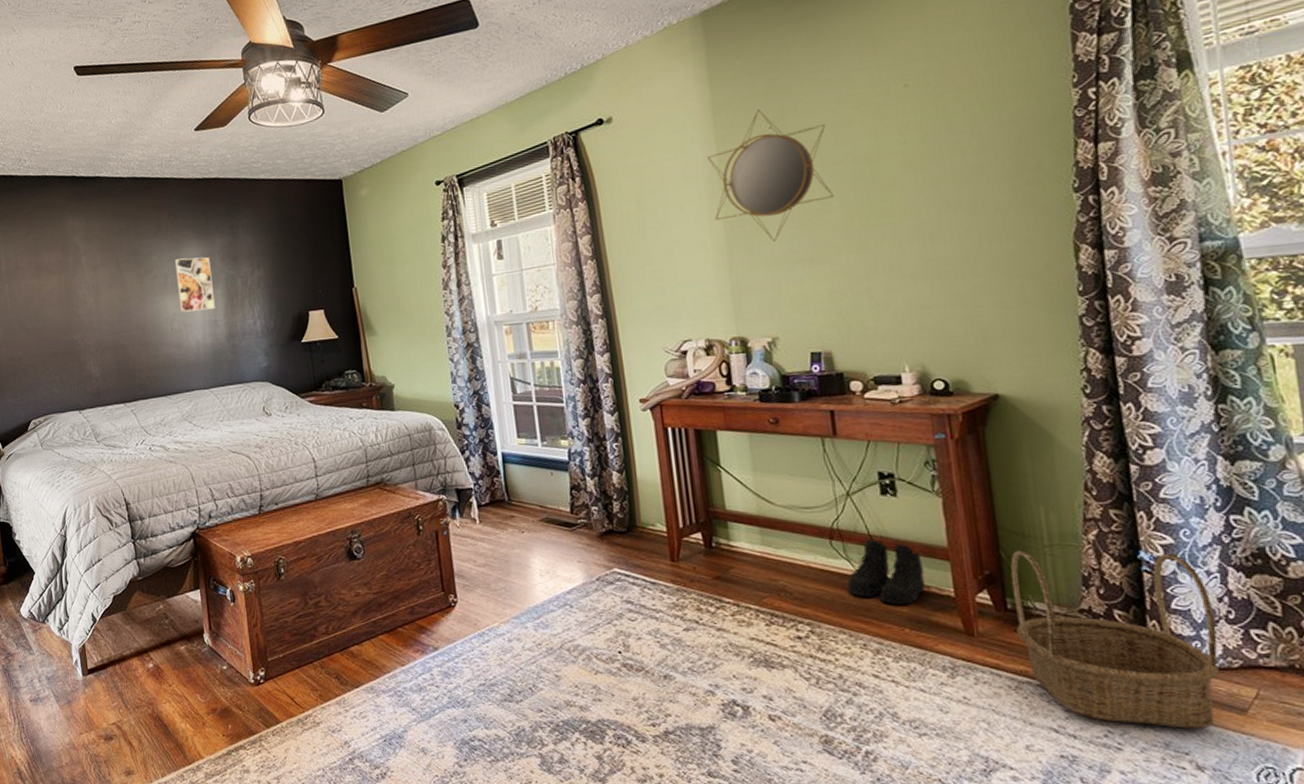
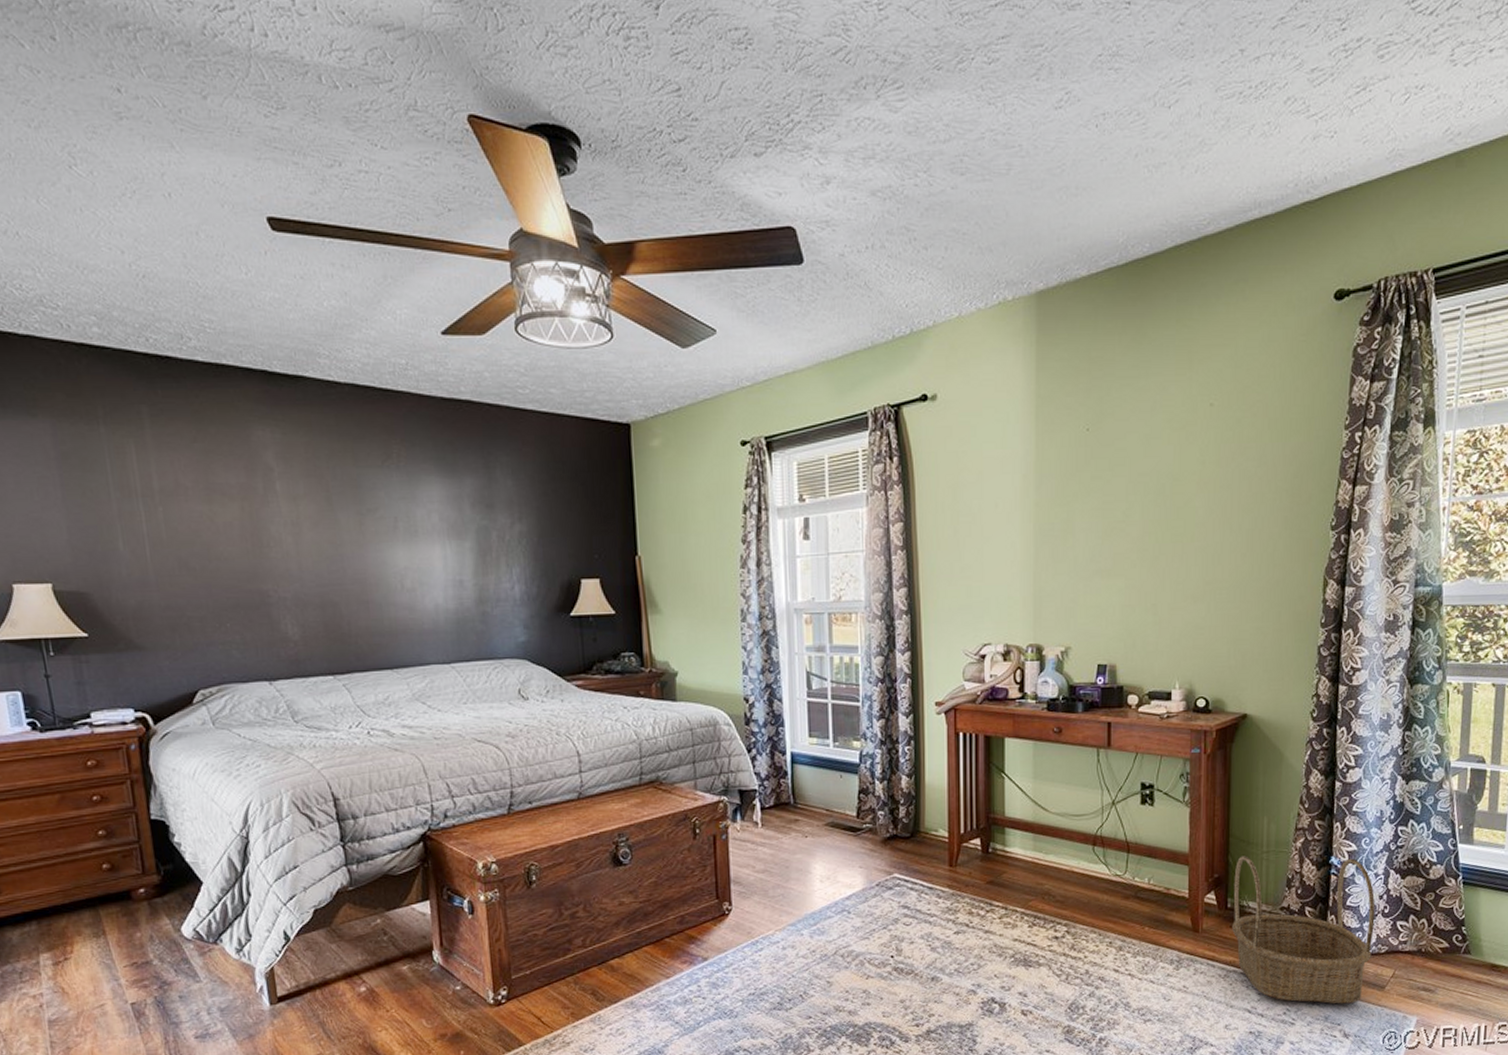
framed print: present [174,257,215,313] -> none [407,498,461,567]
home mirror: present [708,109,835,242] -> none [1026,408,1138,549]
boots: present [847,539,926,605] -> none [1103,845,1167,906]

